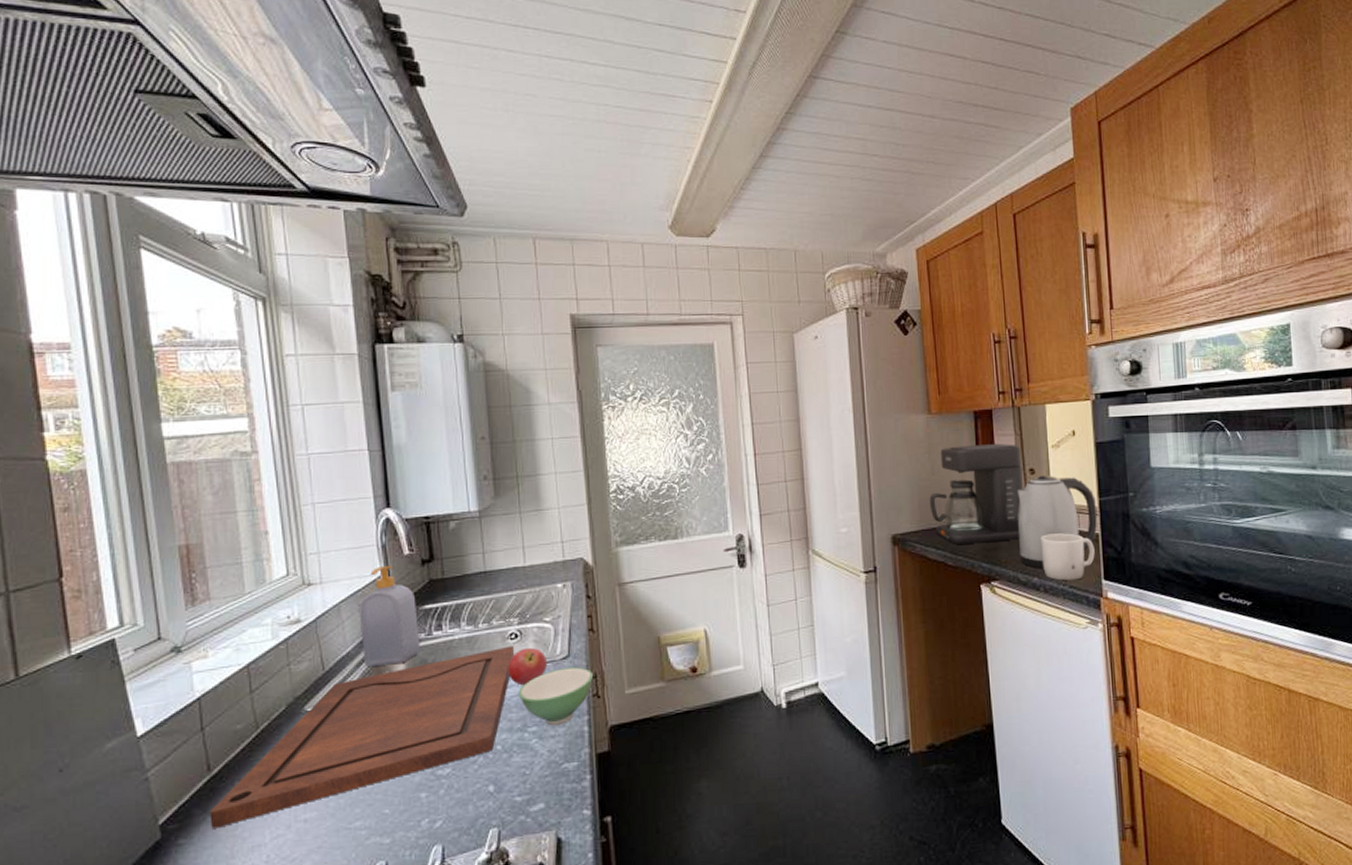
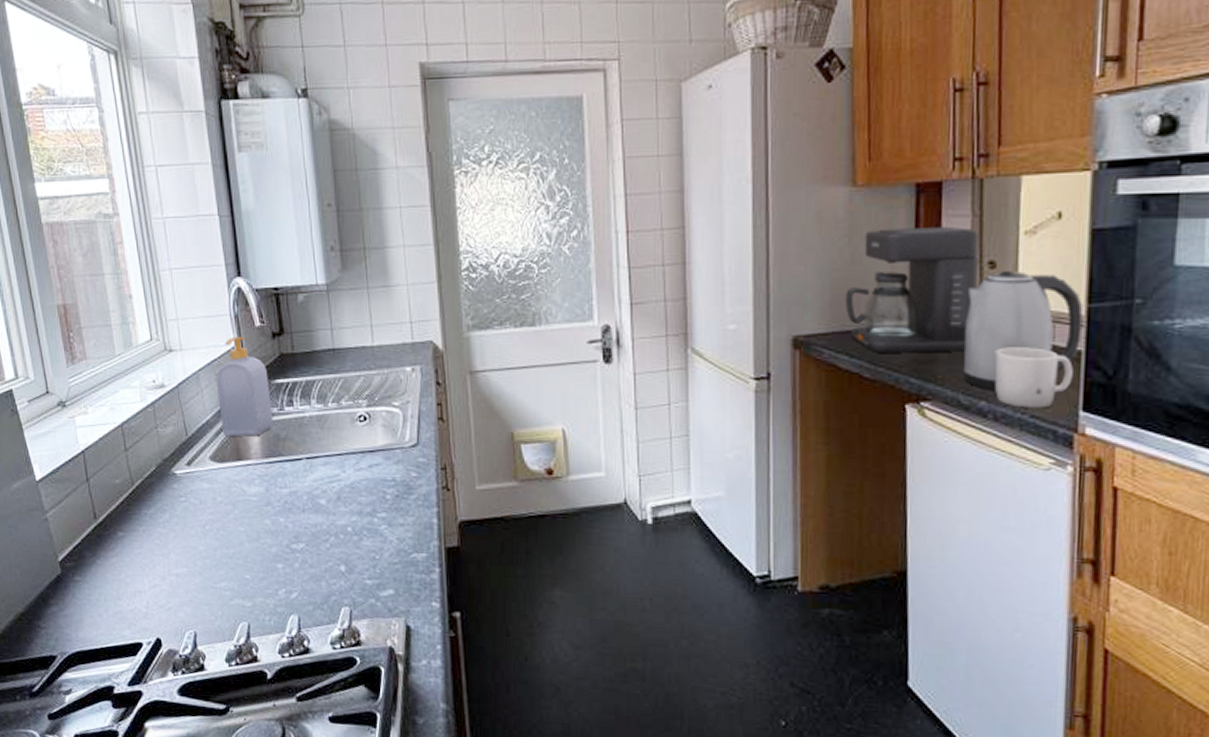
cutting board: present [210,645,515,829] -> none [98,428,364,571]
fruit: present [508,647,548,686] -> none [357,431,397,470]
bowl: present [518,667,593,726] -> none [367,456,442,515]

